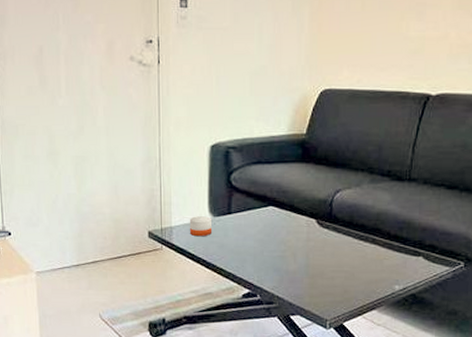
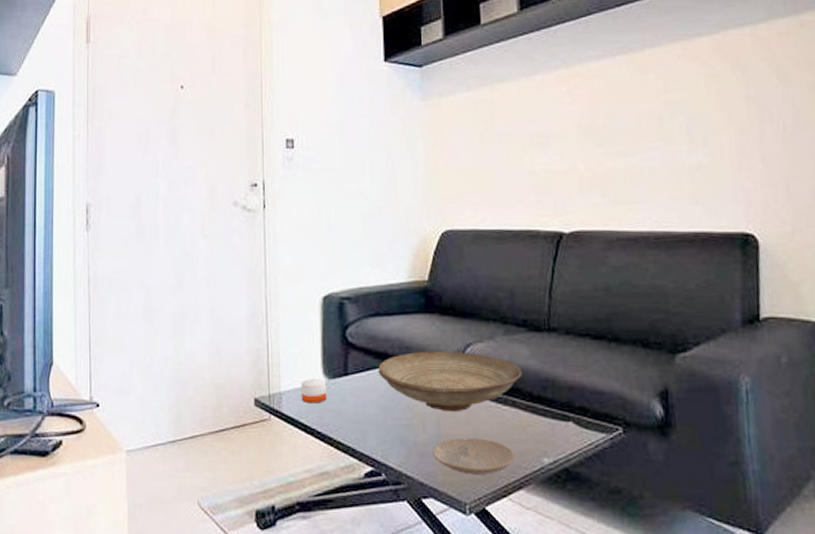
decorative bowl: none [258,196,383,246] -> present [378,351,523,411]
plate: none [301,268,371,298] -> present [432,438,515,475]

